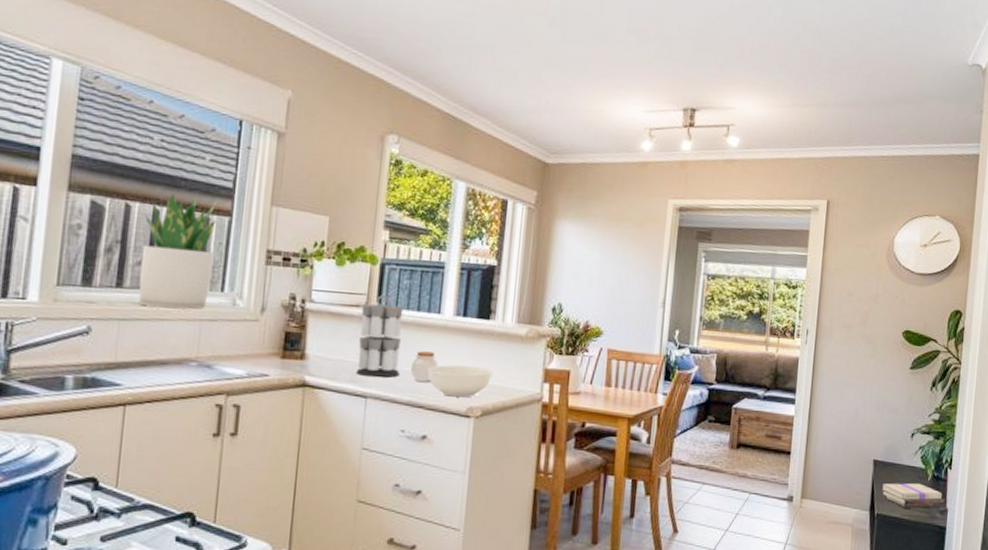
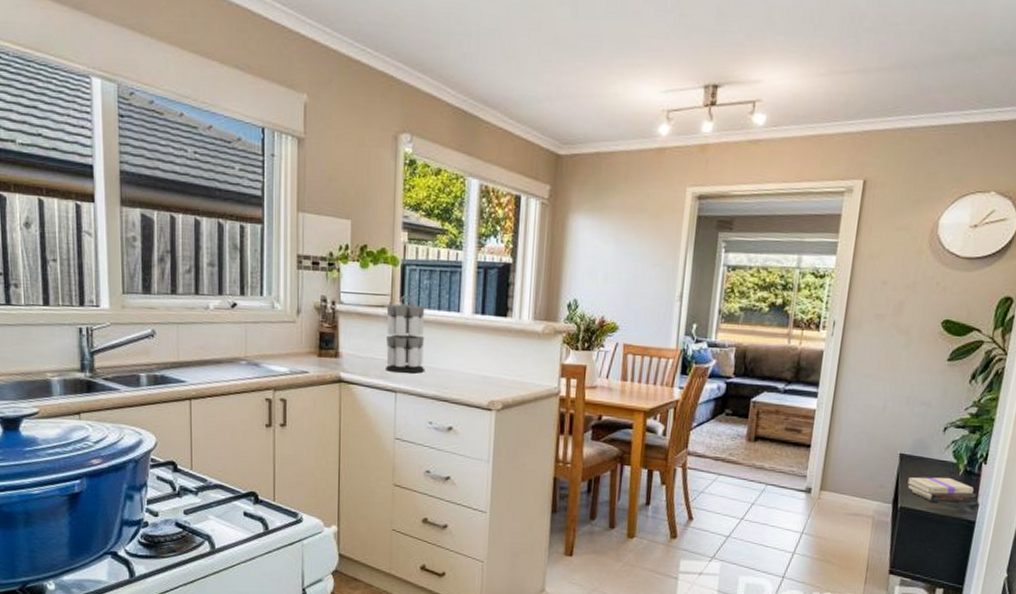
planter: present [138,193,220,310] -> none [187,203,251,314]
jar: present [410,351,438,382] -> none [434,348,460,377]
bowl: present [427,365,493,398] -> none [450,361,512,392]

